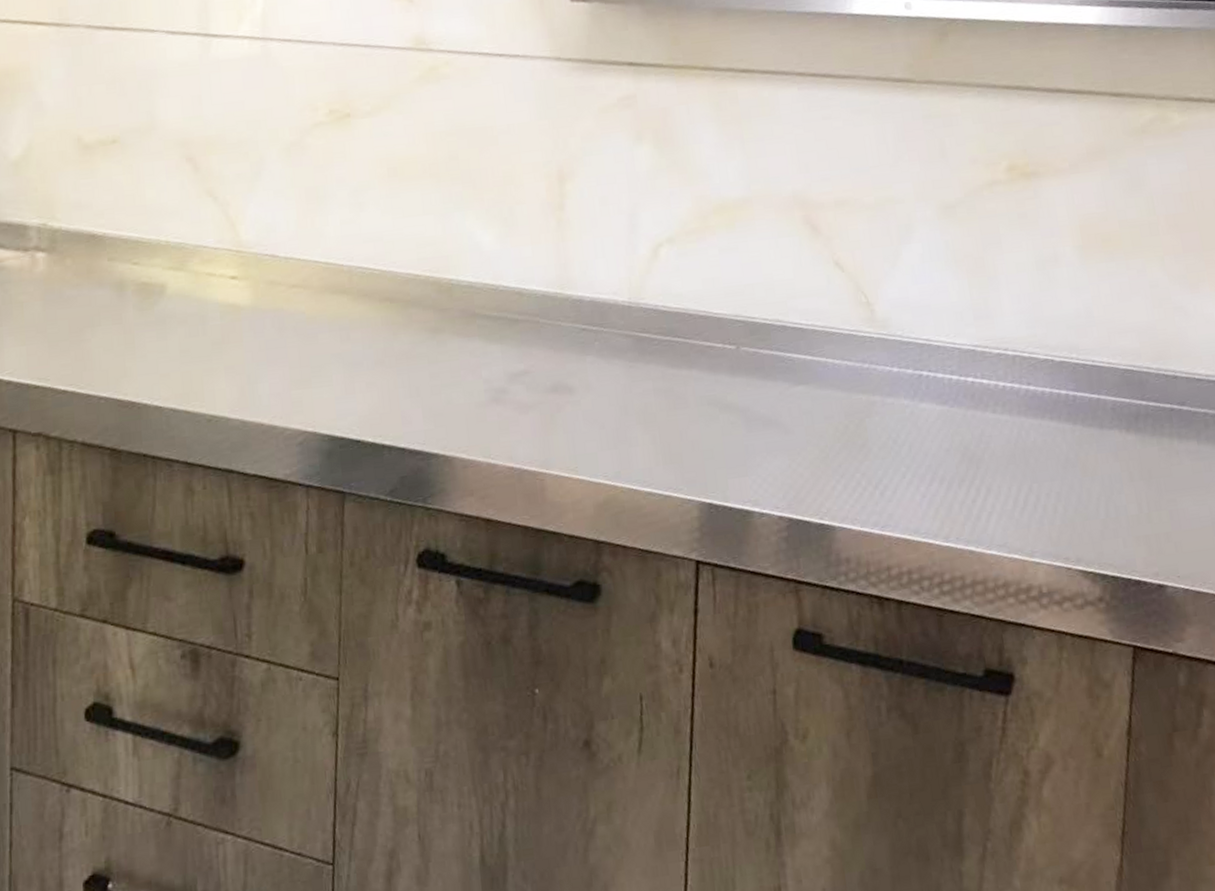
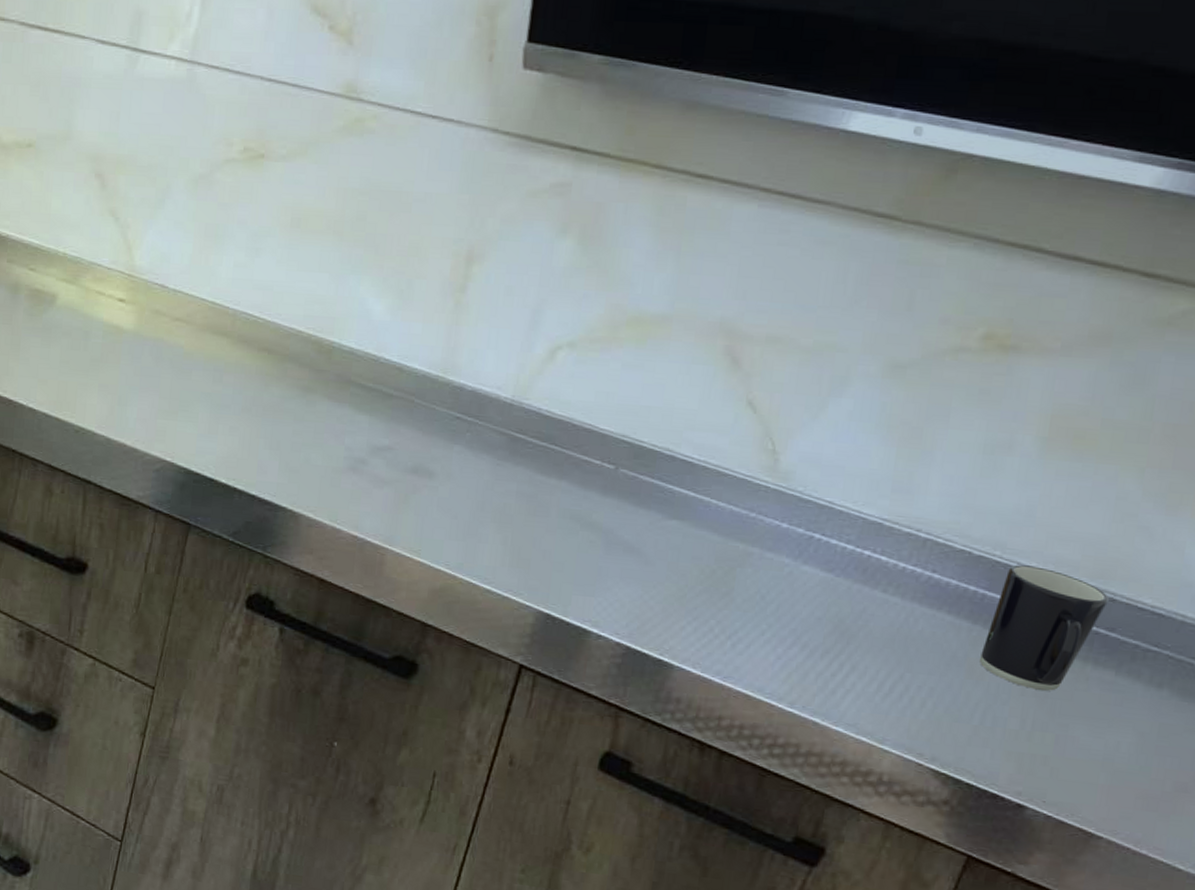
mug: none [1086,360,1172,474] -> present [980,564,1109,691]

